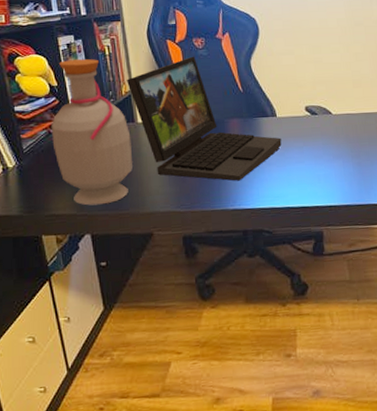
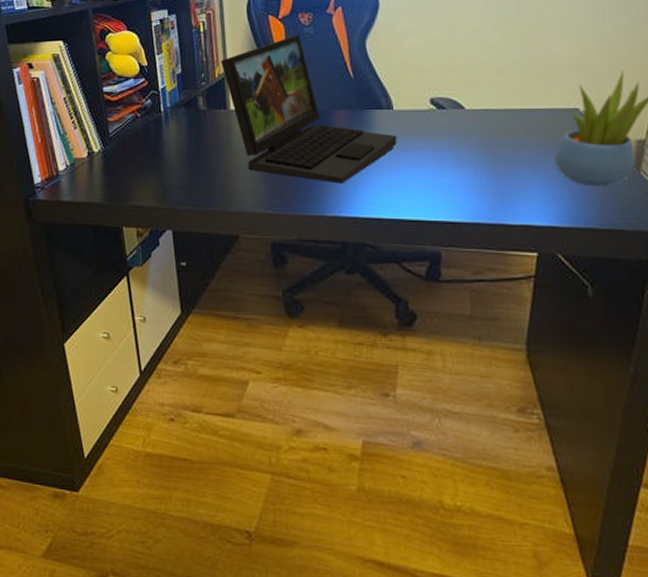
bottle: present [51,59,132,206] -> none [138,37,222,199]

